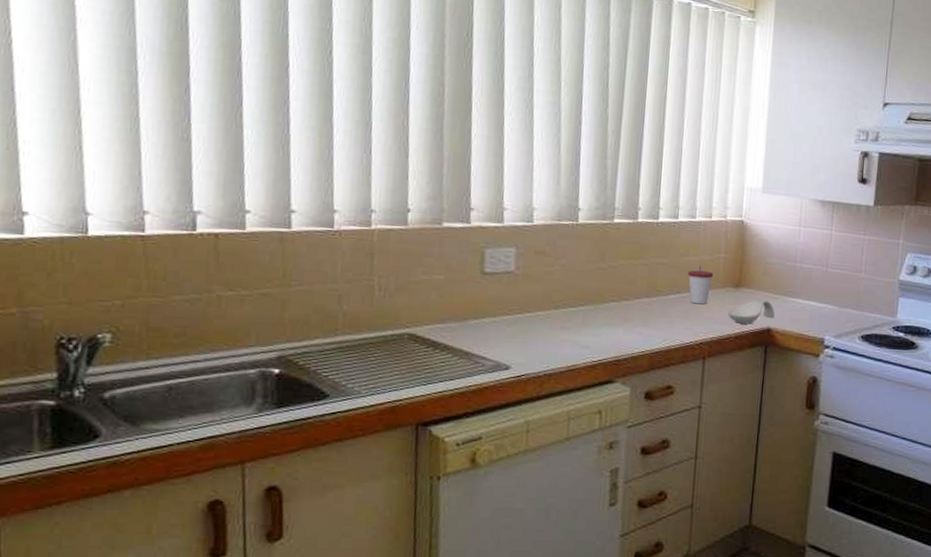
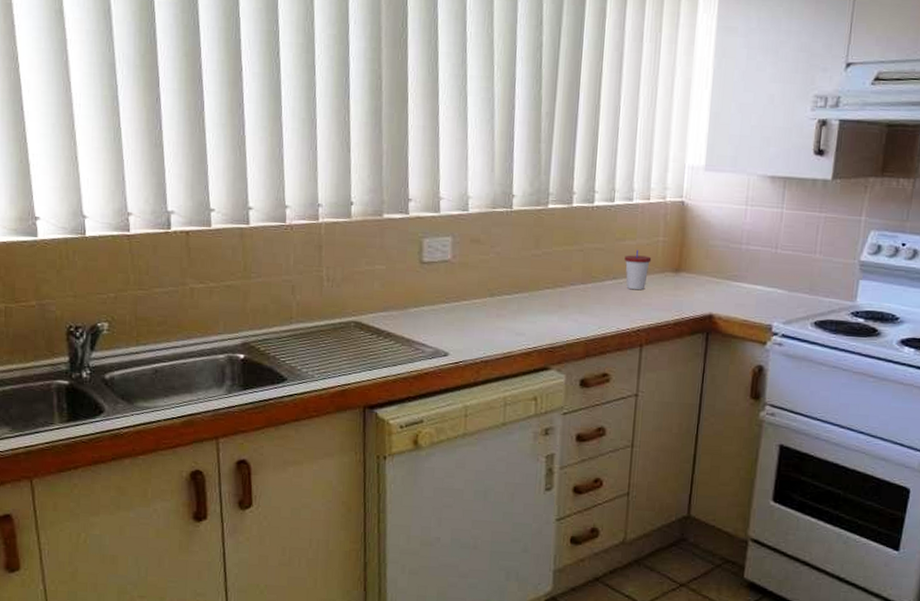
spoon rest: present [727,299,775,325] -> none [665,284,717,311]

